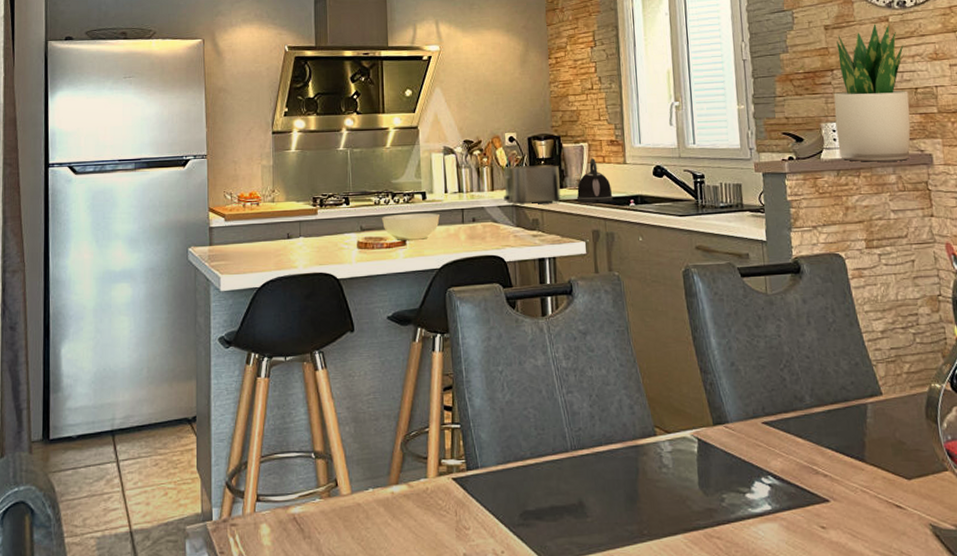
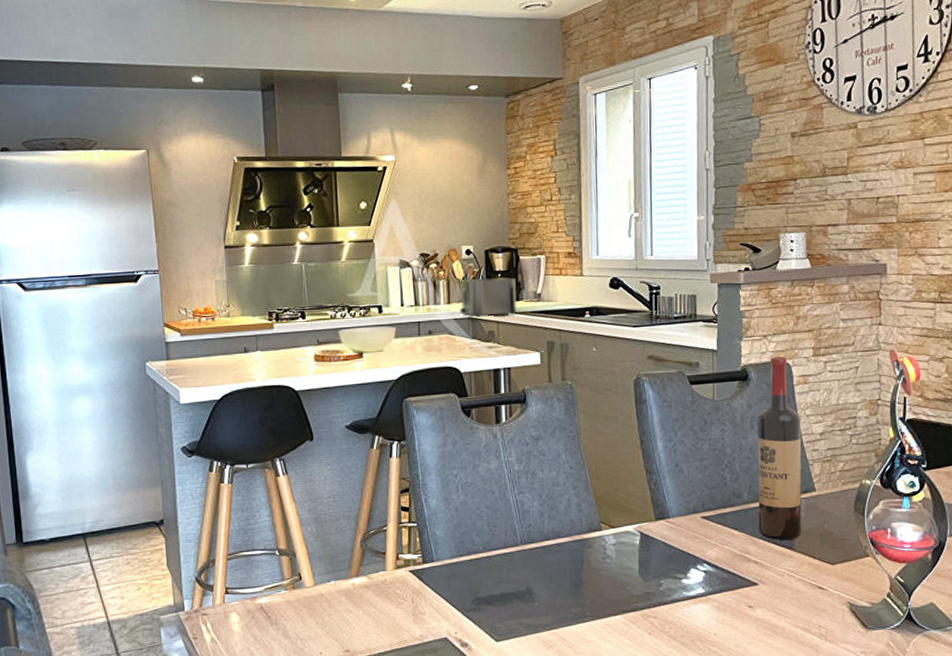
kettle: present [576,158,613,204] -> none [532,271,569,316]
wine bottle: none [813,248,871,451] -> present [757,356,802,541]
planter: present [834,24,911,162] -> none [794,130,870,272]

